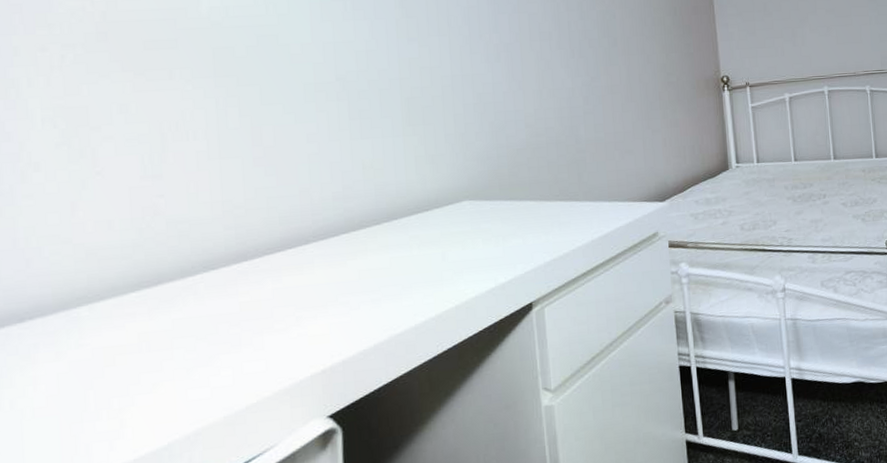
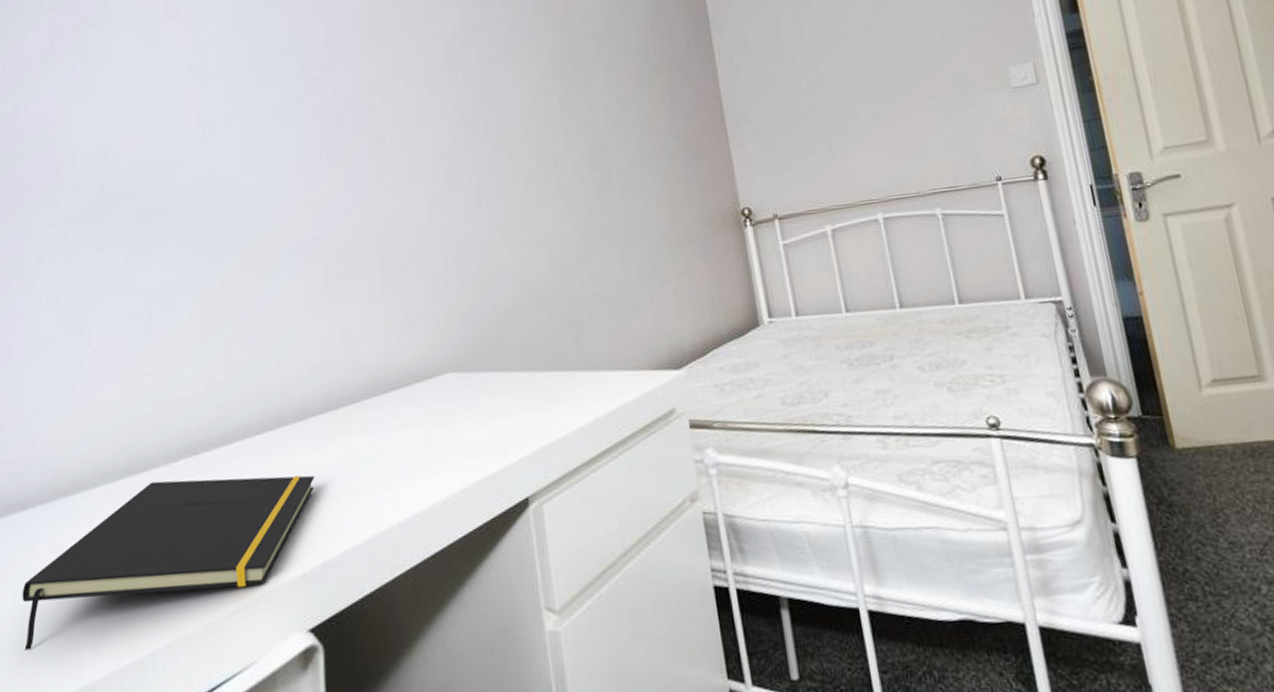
notepad: none [21,287,335,450] -> present [22,475,314,650]

